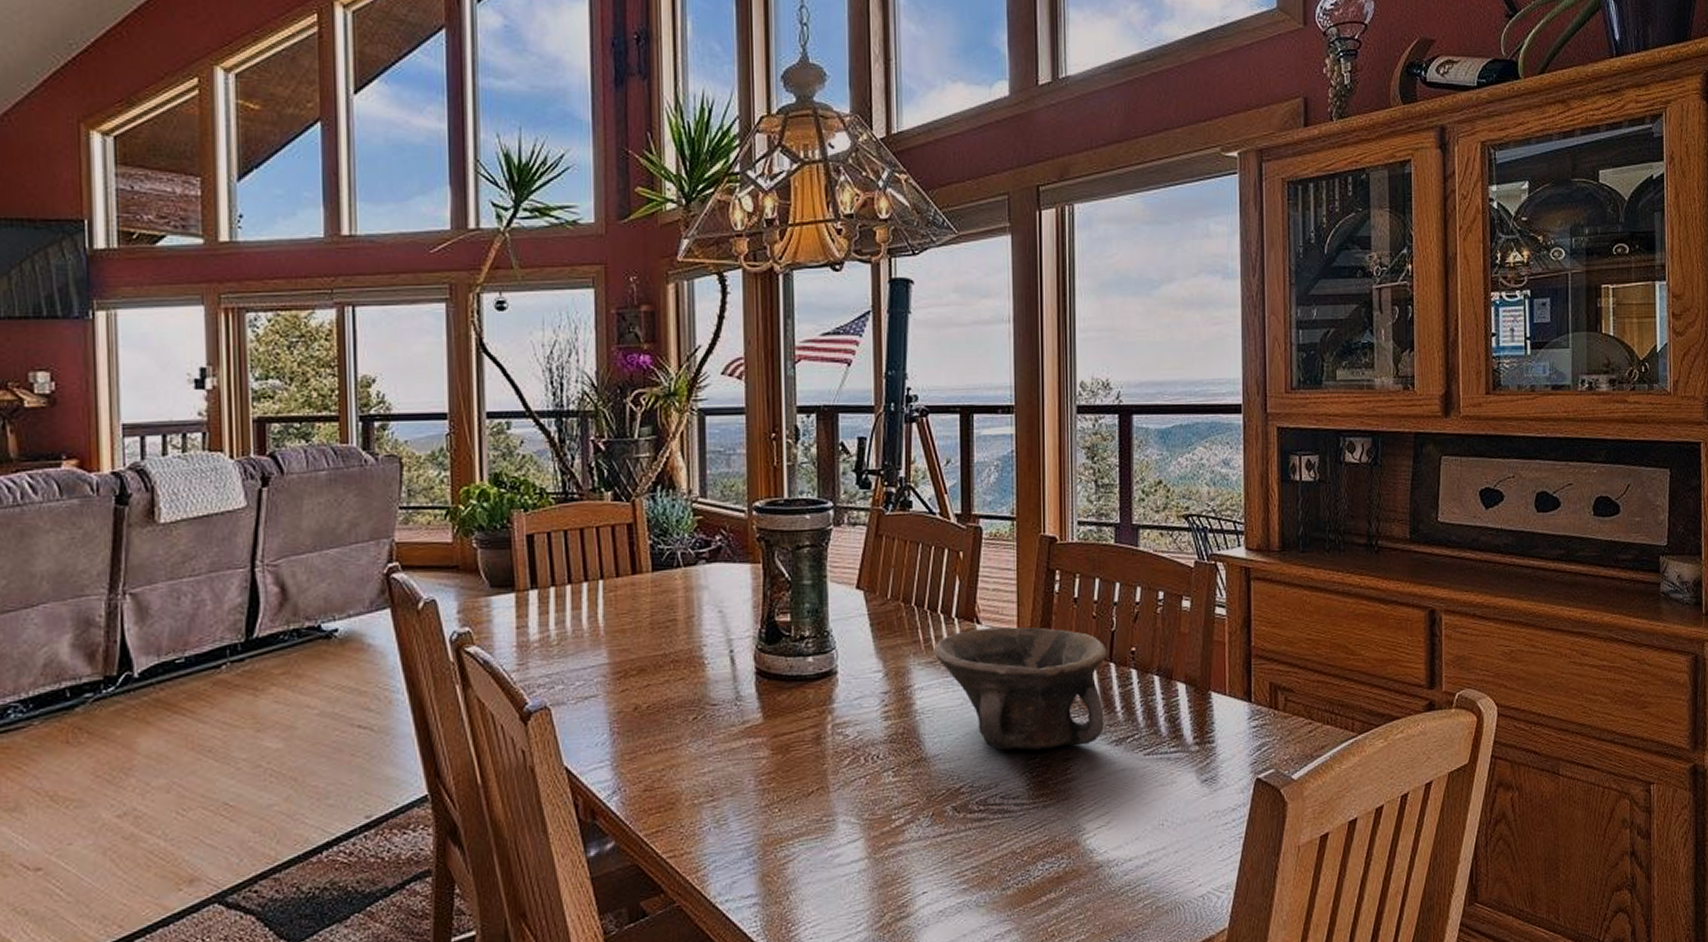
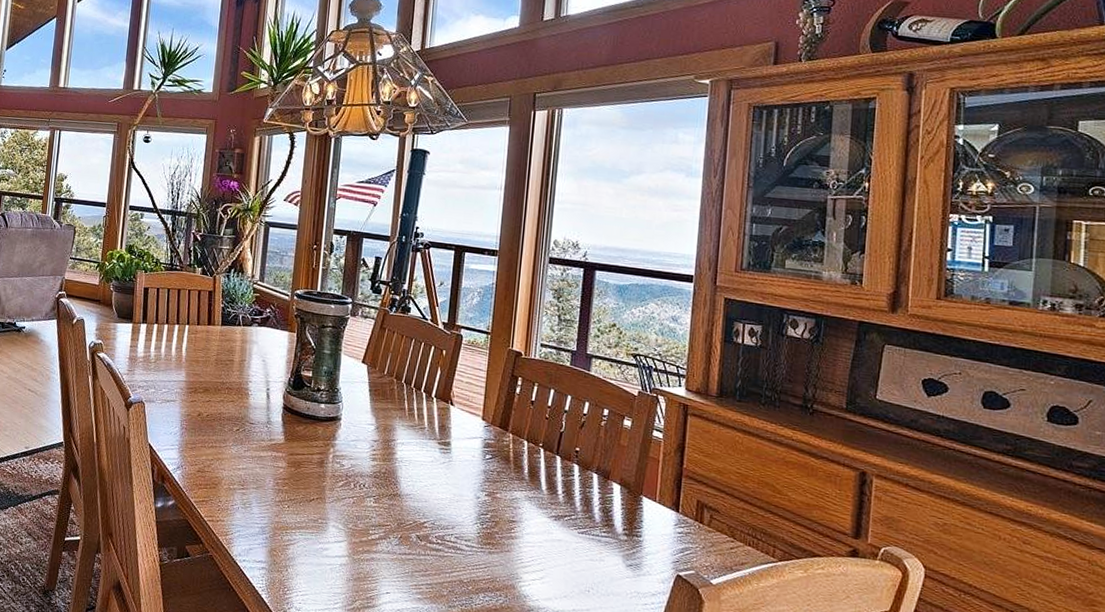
bowl: present [933,626,1107,751] -> none [414,408,555,514]

